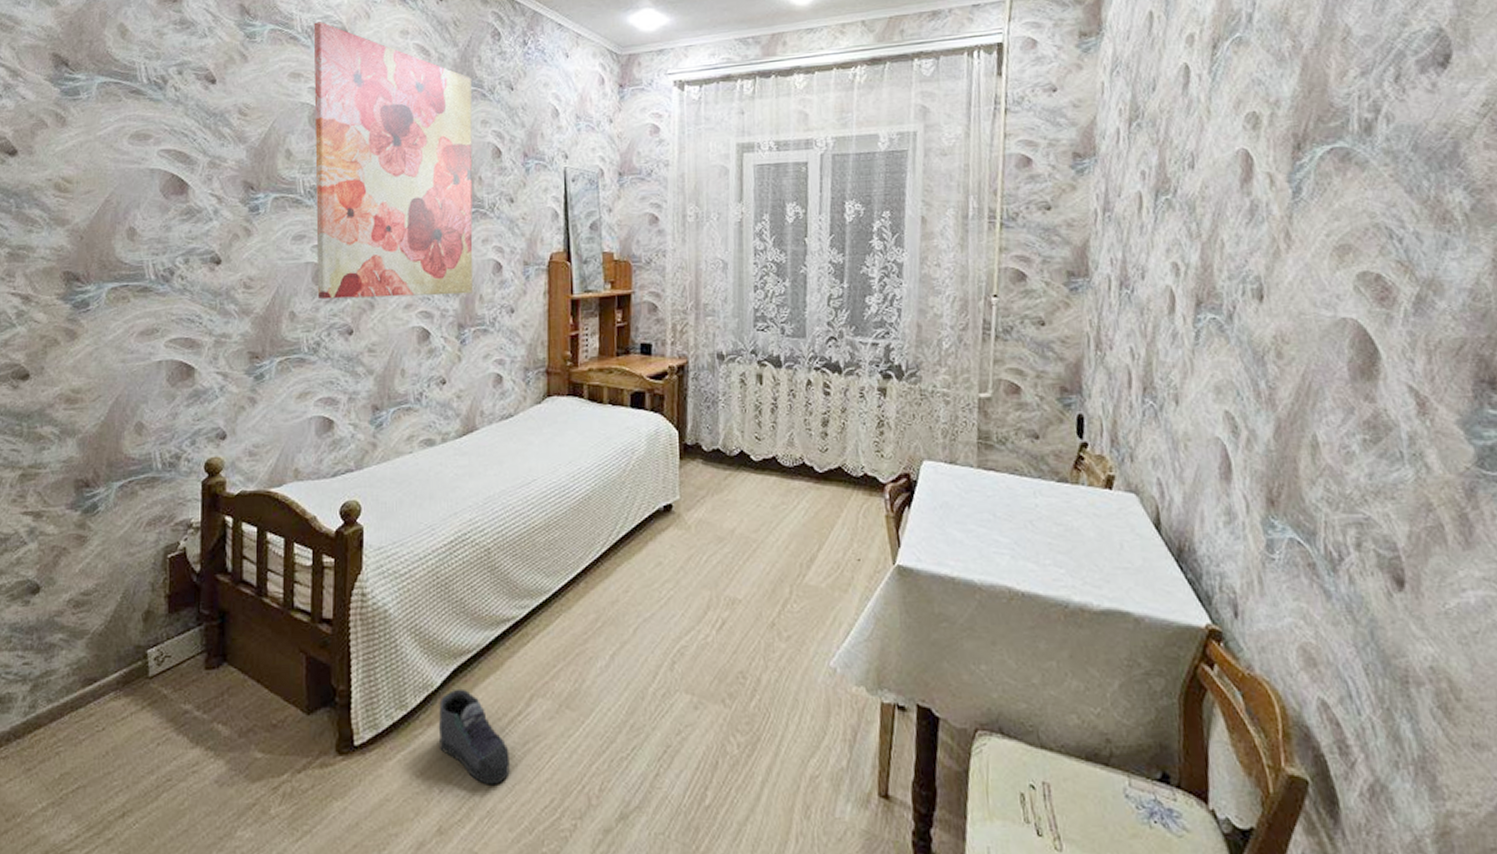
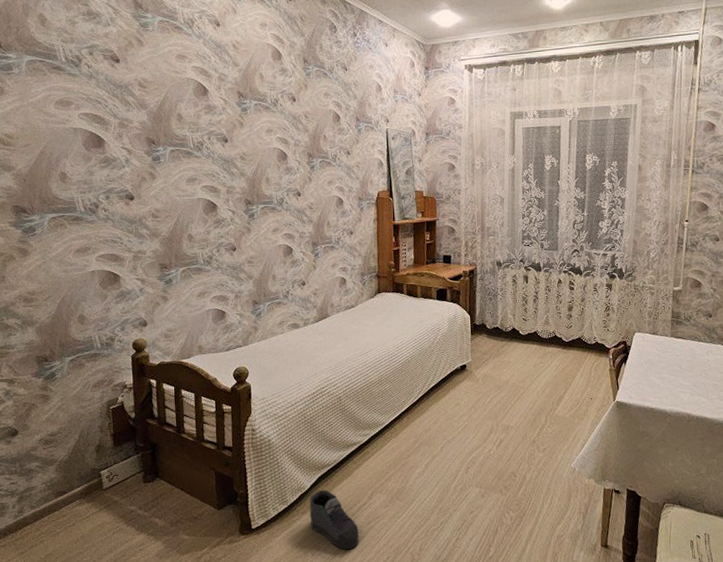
wall art: present [313,21,473,300] -> none [193,15,322,226]

